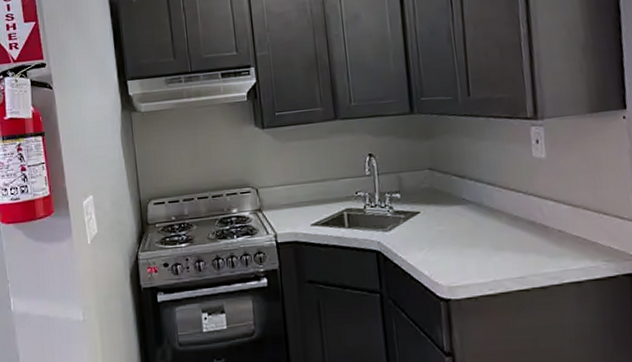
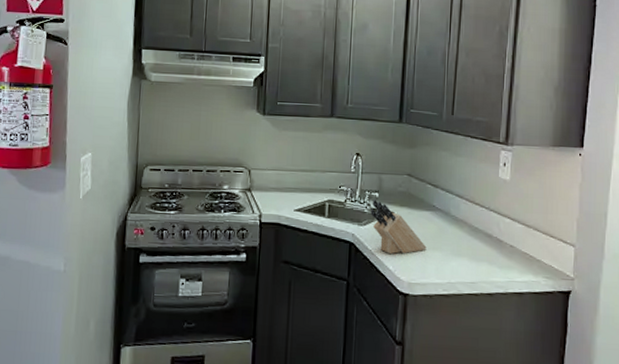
knife block: none [394,200,463,259] -> present [370,198,427,255]

